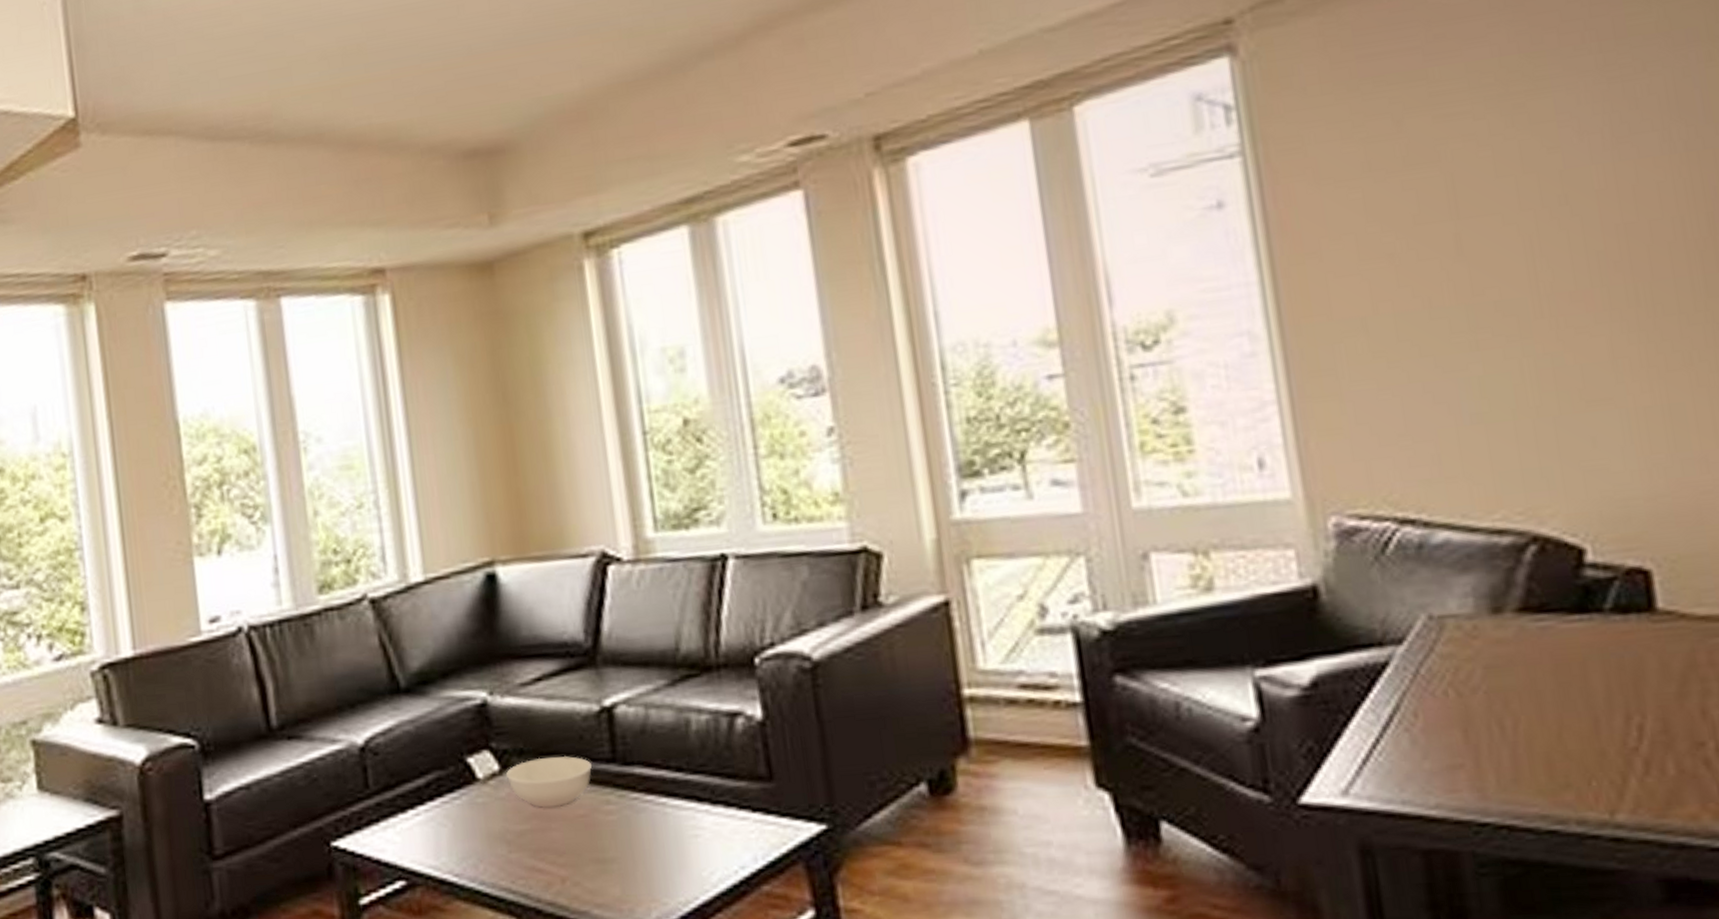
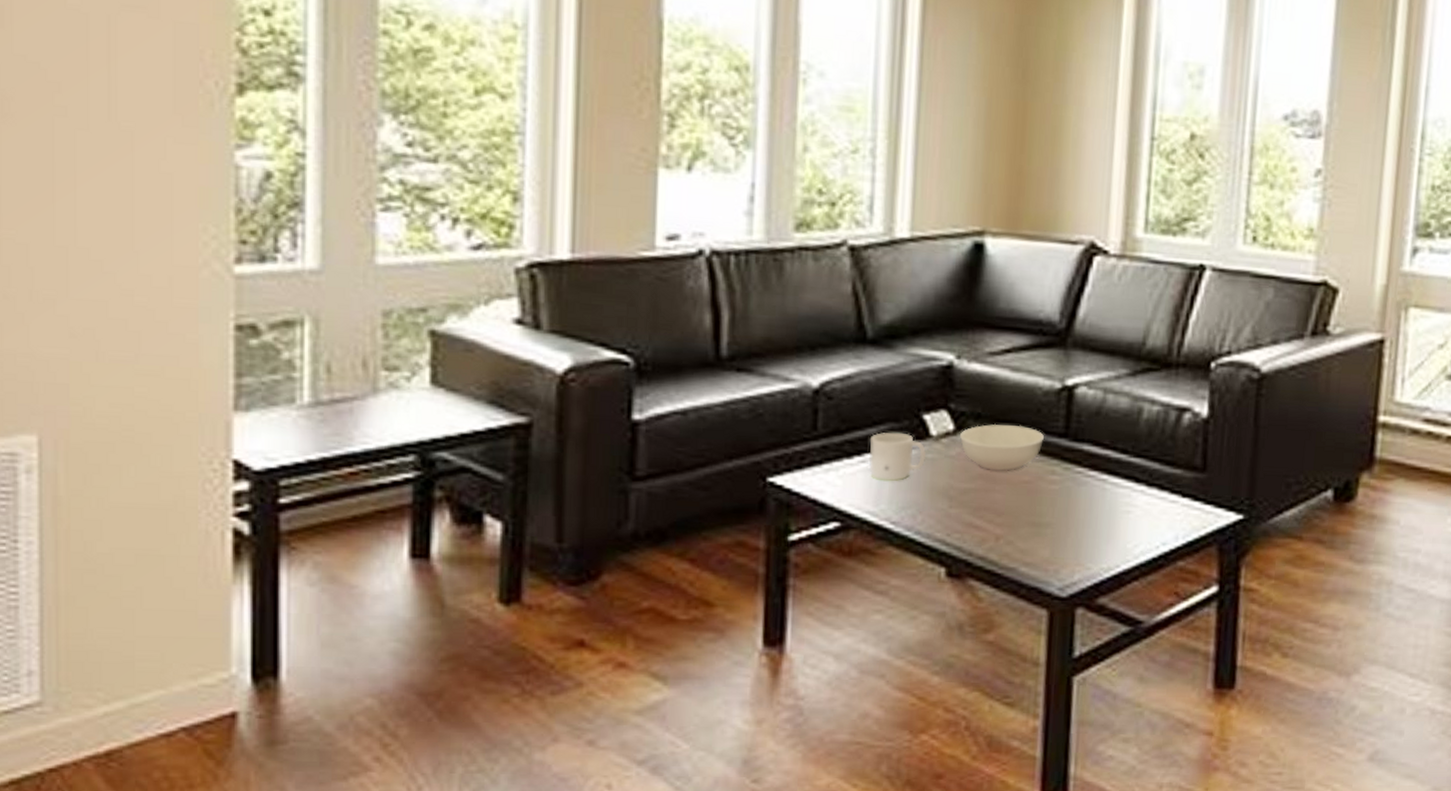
mug: none [419,779,477,833] -> present [869,432,926,482]

